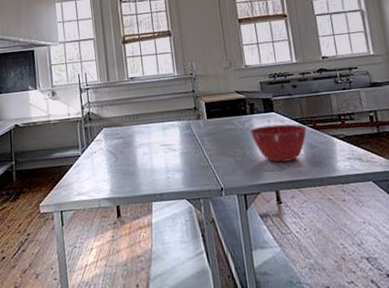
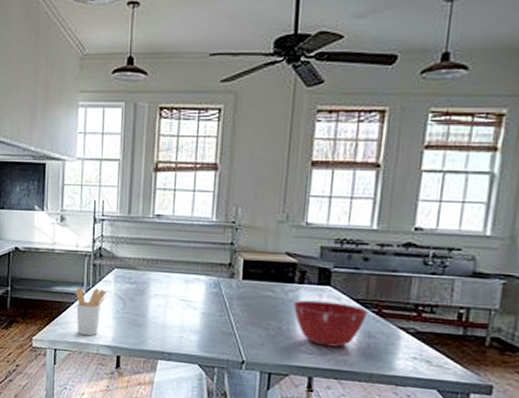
utensil holder: none [72,148,100,194] -> present [75,288,107,336]

